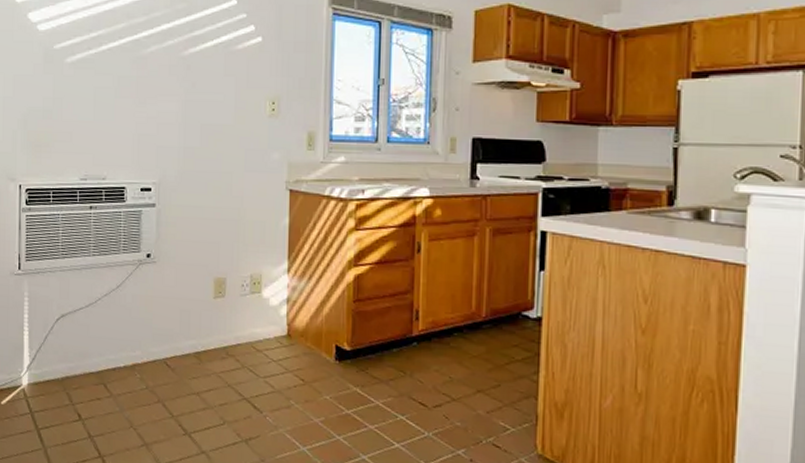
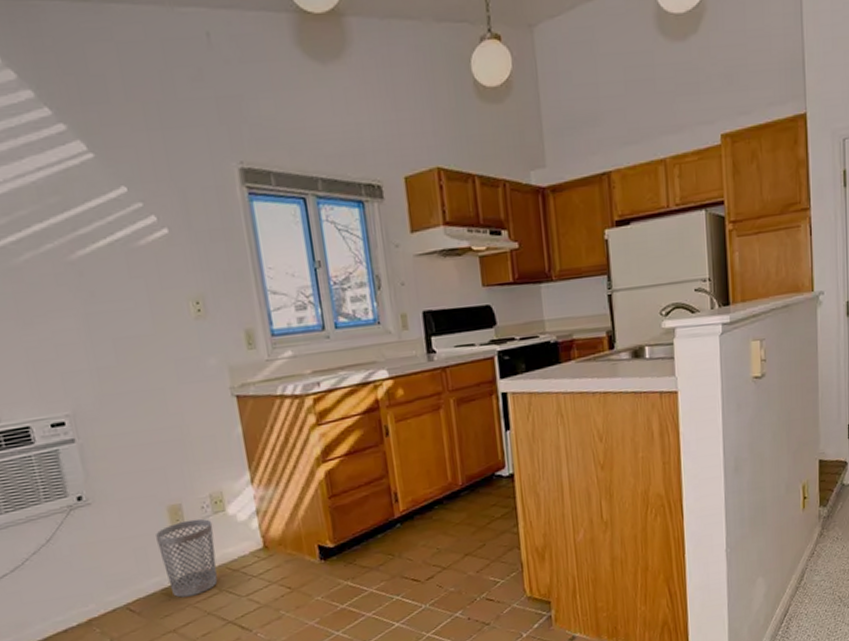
wastebasket: none [200,294,248,366] -> present [156,518,218,598]

